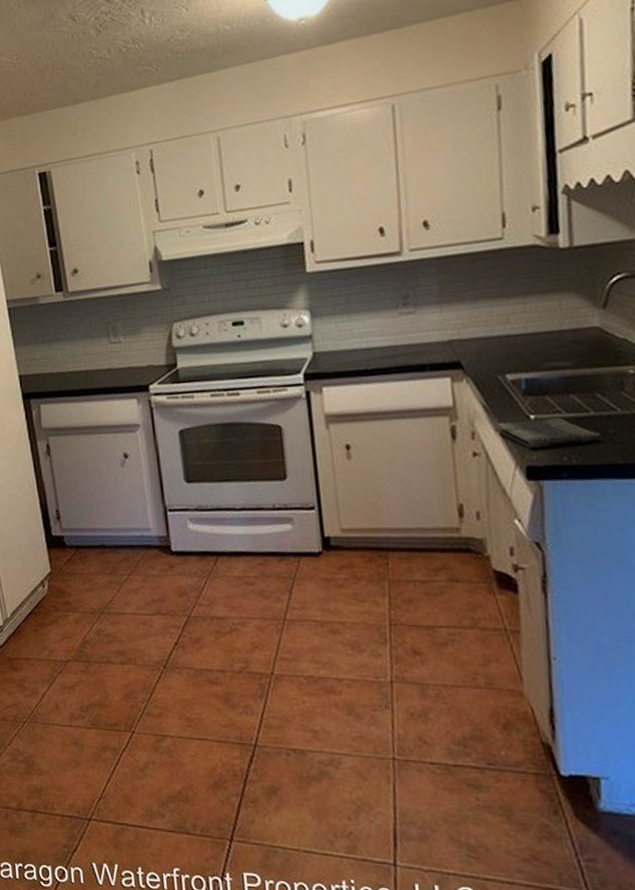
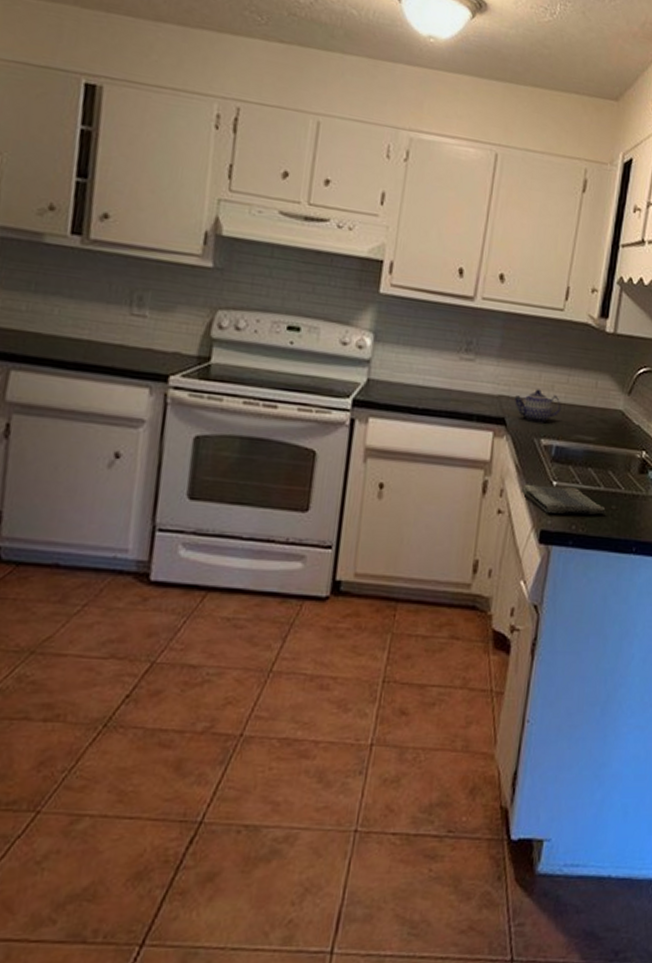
teapot: none [466,325,523,360] -> present [514,389,561,423]

